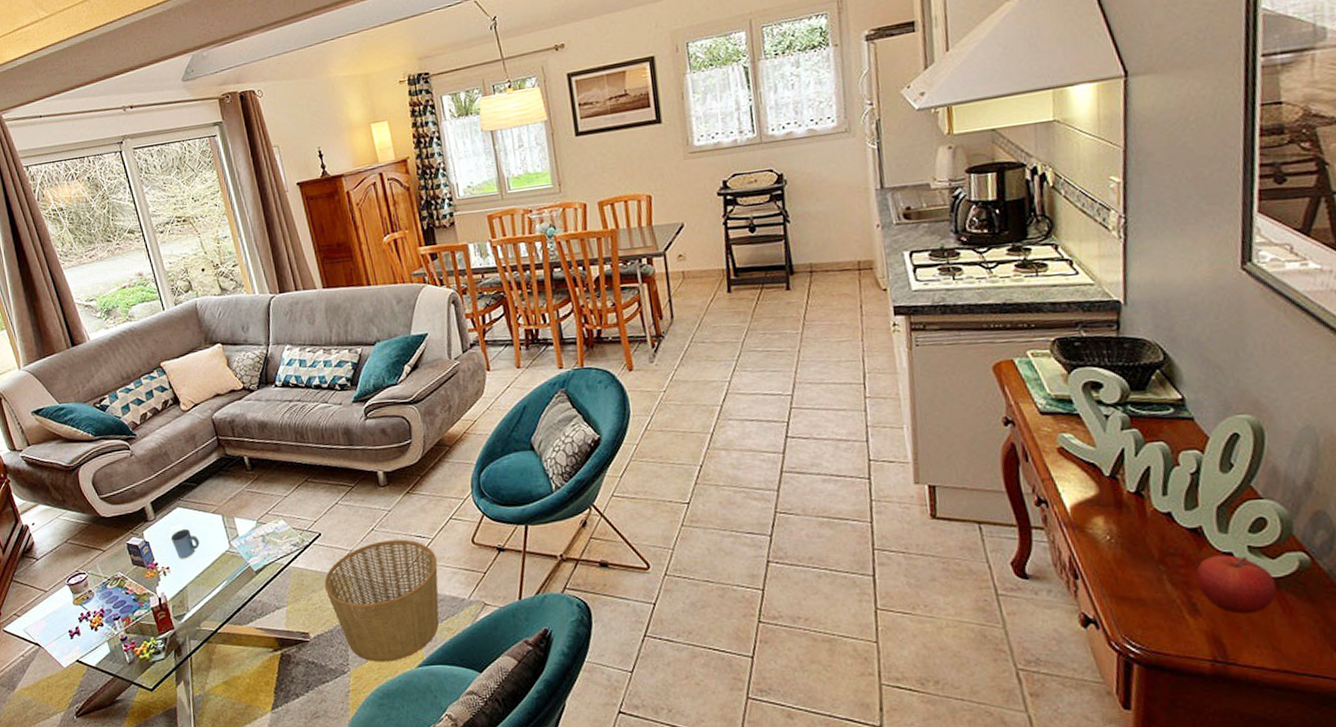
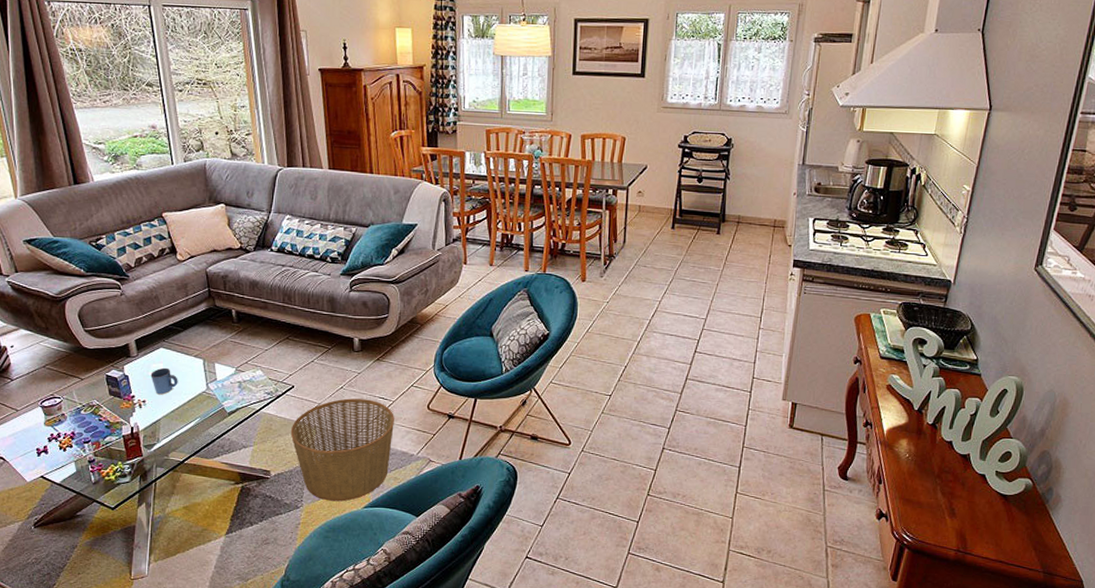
fruit: present [1195,555,1278,614] -> none [958,476,1009,519]

